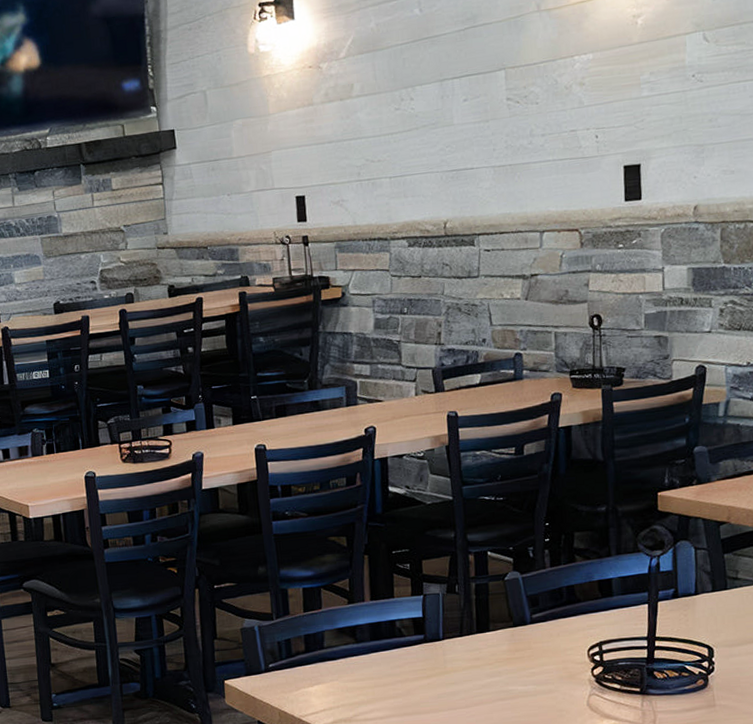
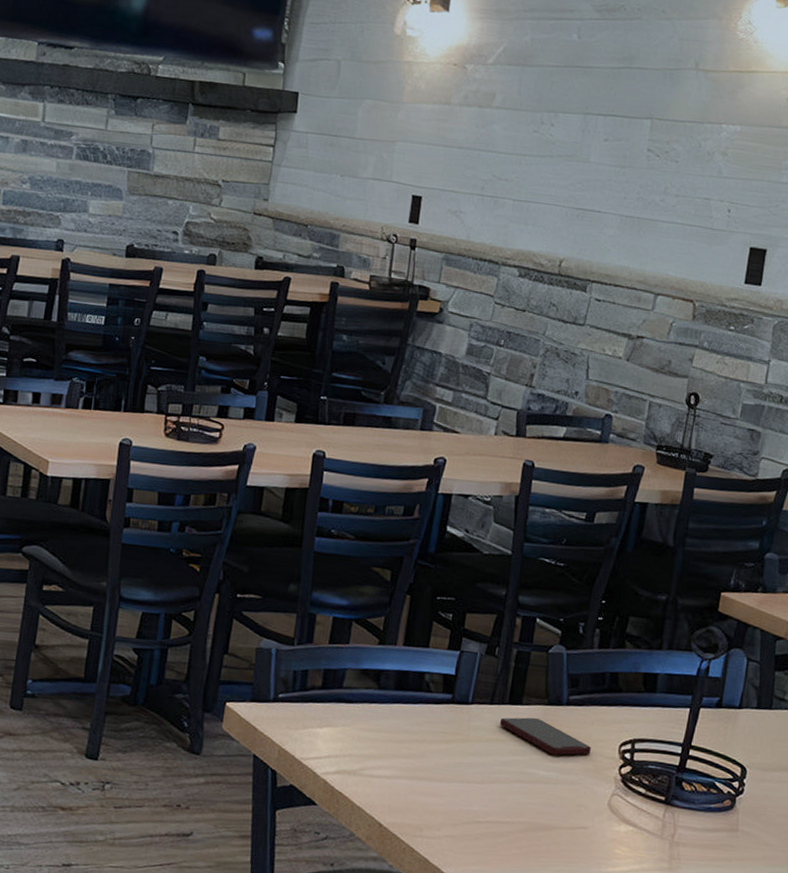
smartphone: none [472,640,562,670] -> present [499,717,591,755]

